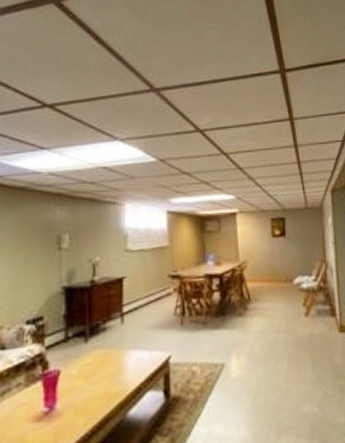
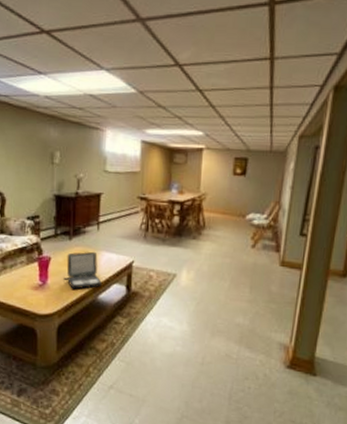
laptop: none [79,352,131,410] -> present [64,251,102,290]

